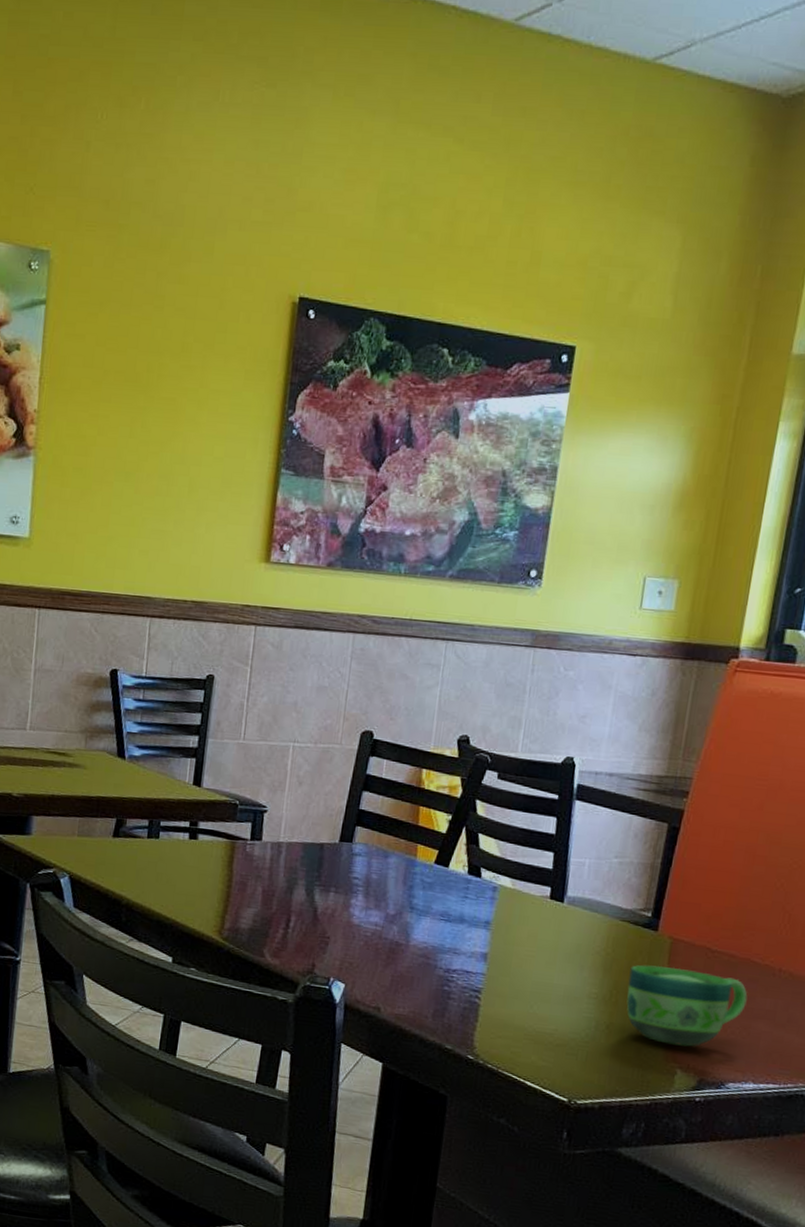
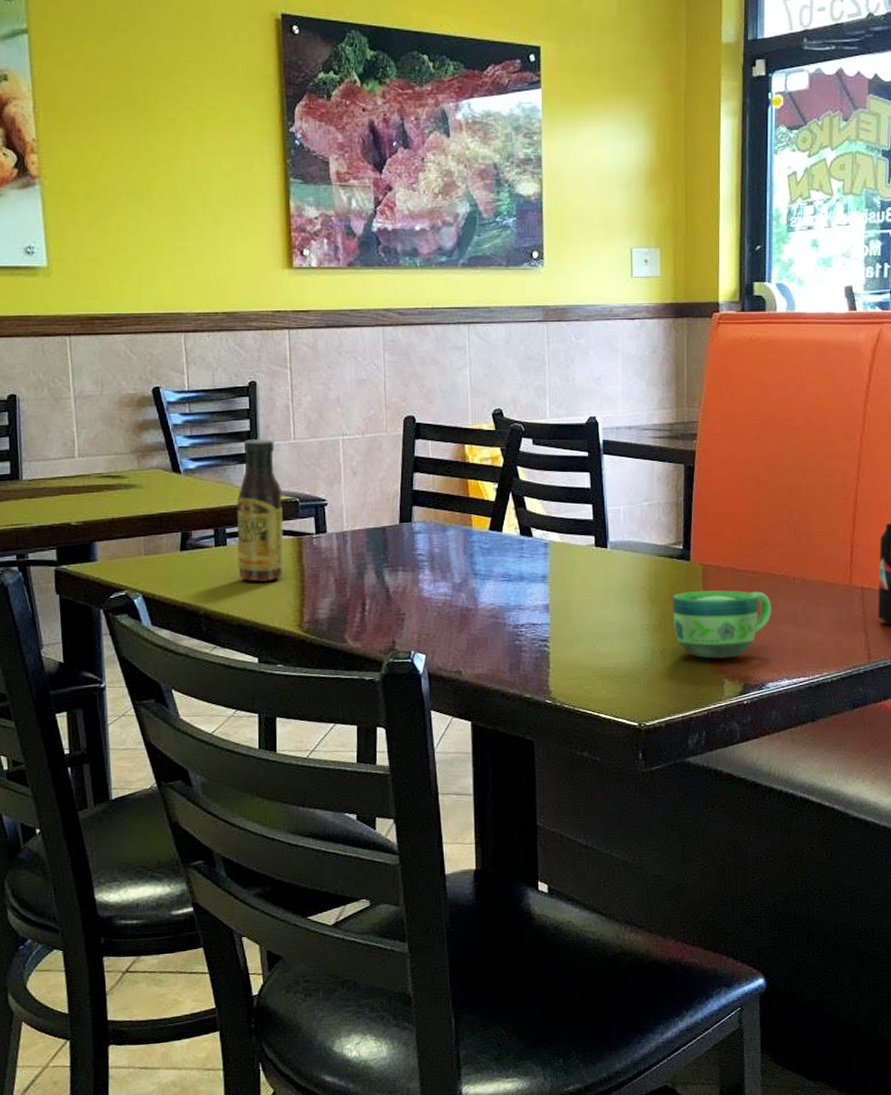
sauce bottle: none [167,733,223,882] -> present [236,439,284,582]

